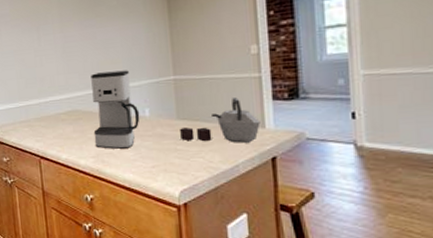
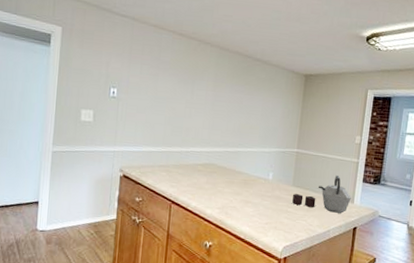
coffee maker: present [91,70,140,149] -> none [222,134,265,205]

